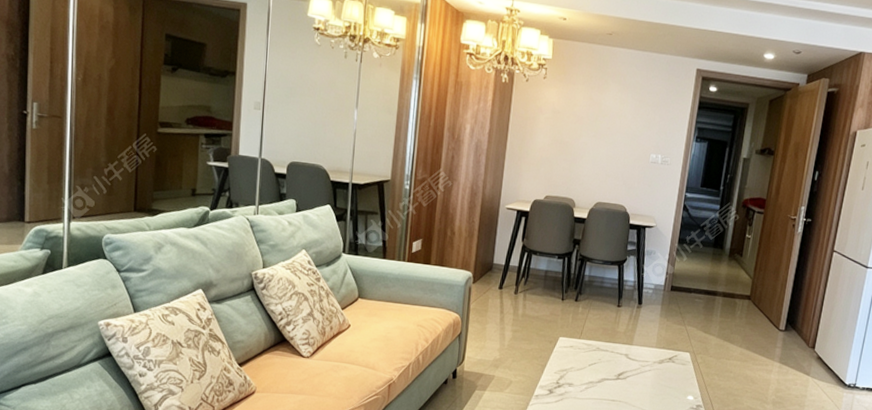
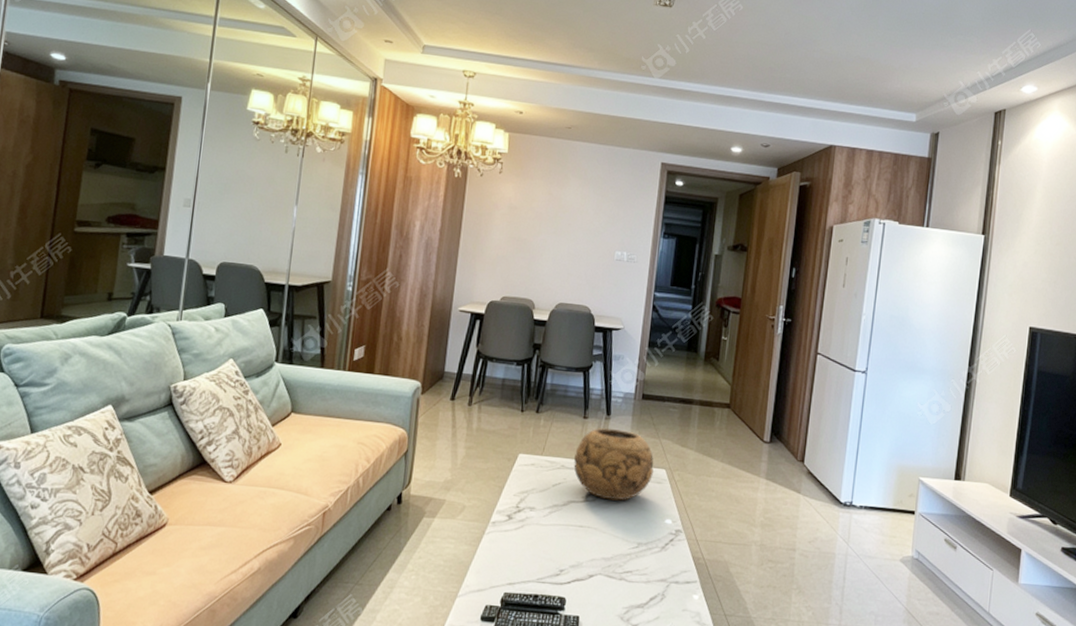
decorative bowl: none [607,315,680,380] -> present [573,428,654,501]

